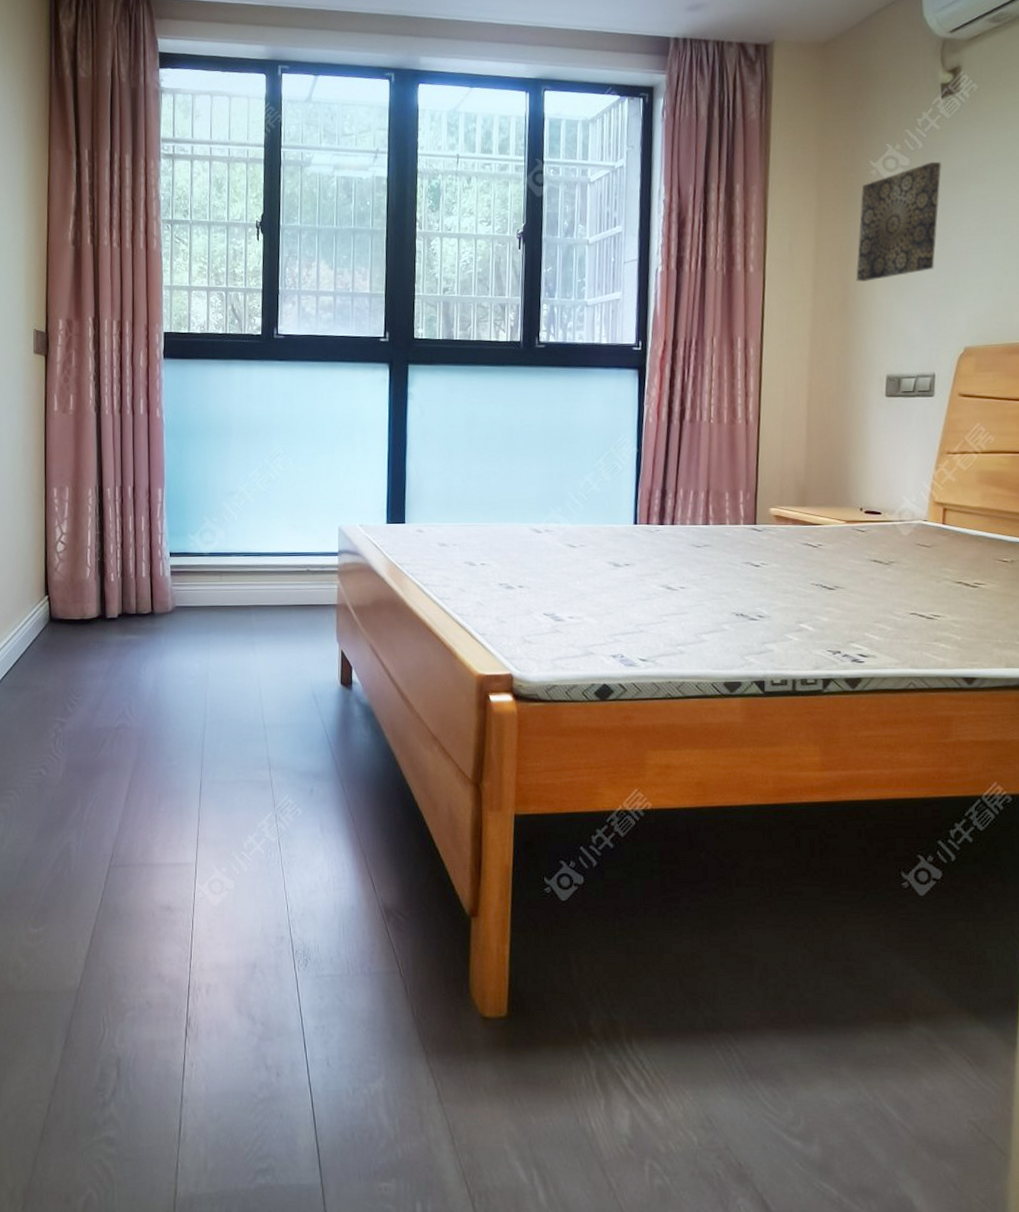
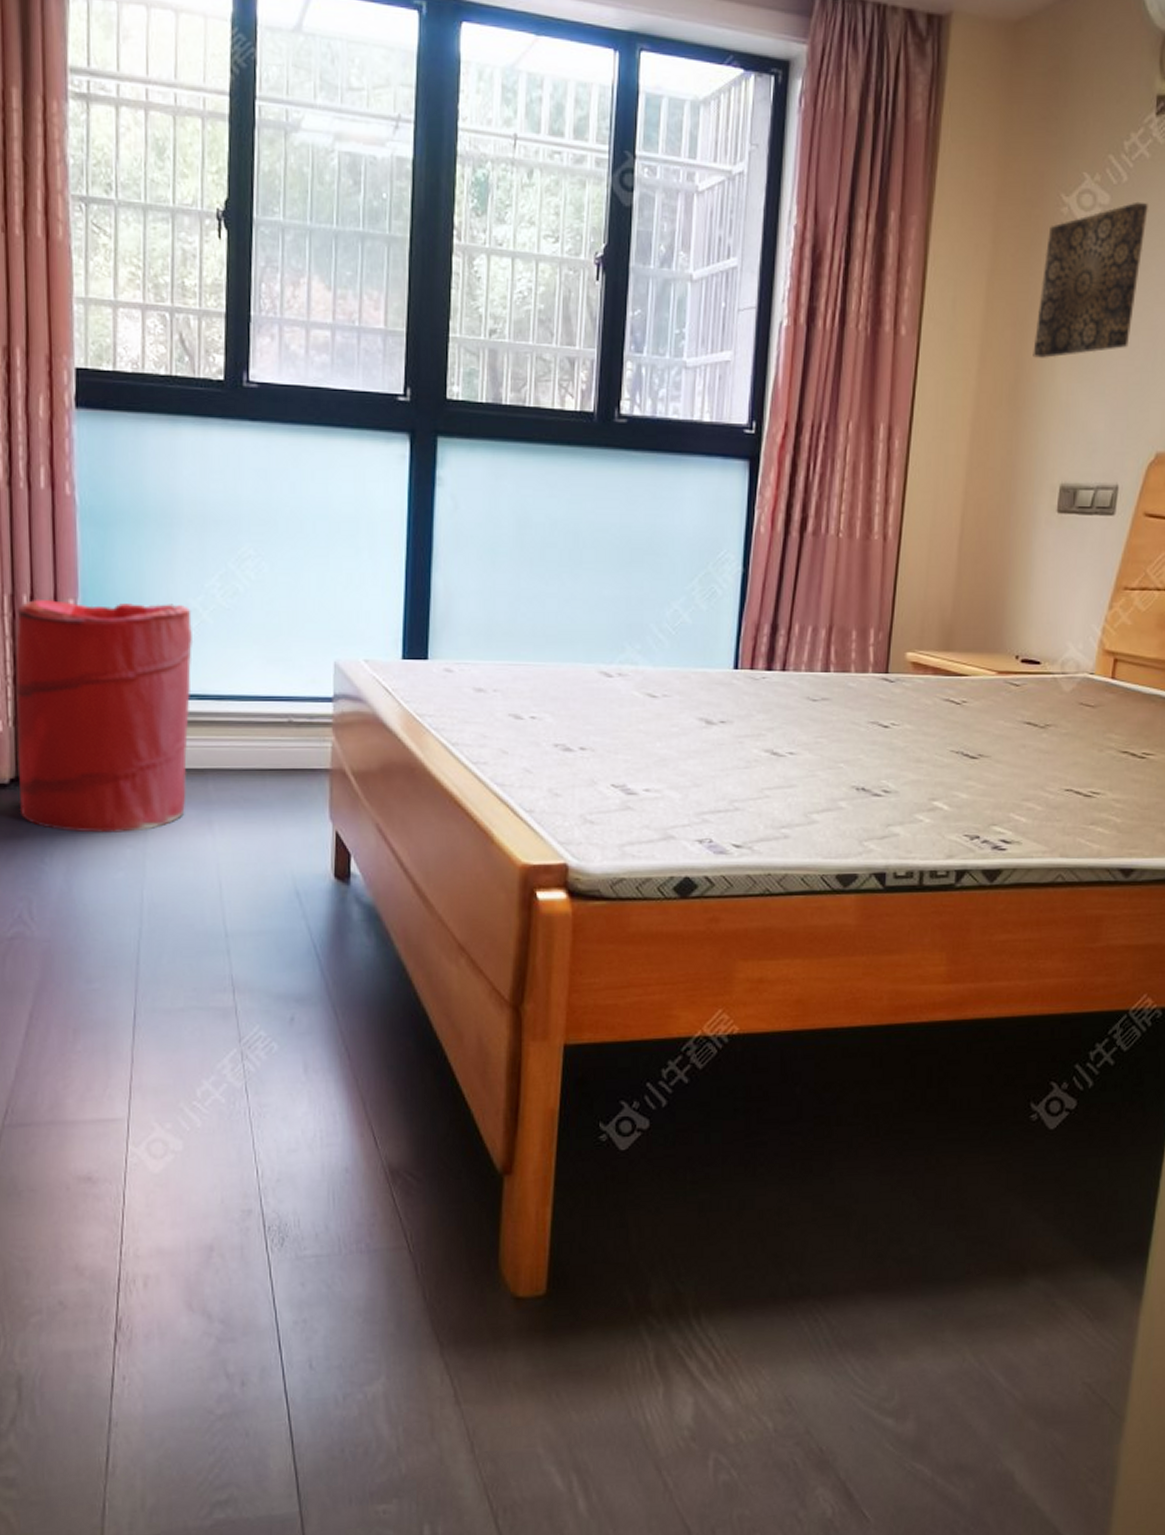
laundry hamper: none [122,488,240,652] -> present [15,598,192,833]

